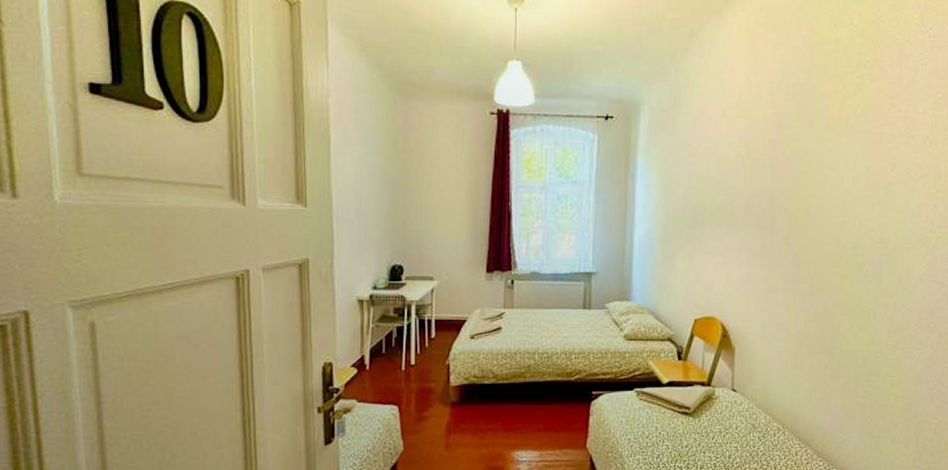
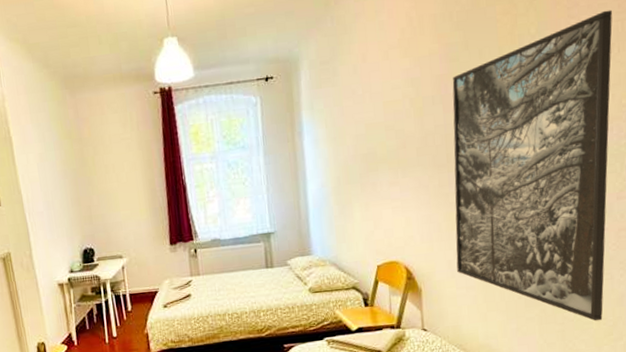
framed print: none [770,105,928,398] -> present [452,9,612,321]

